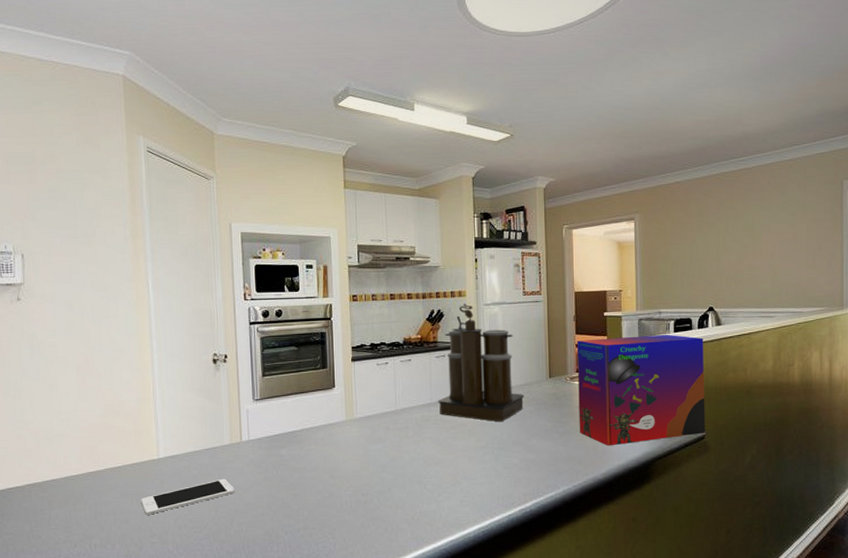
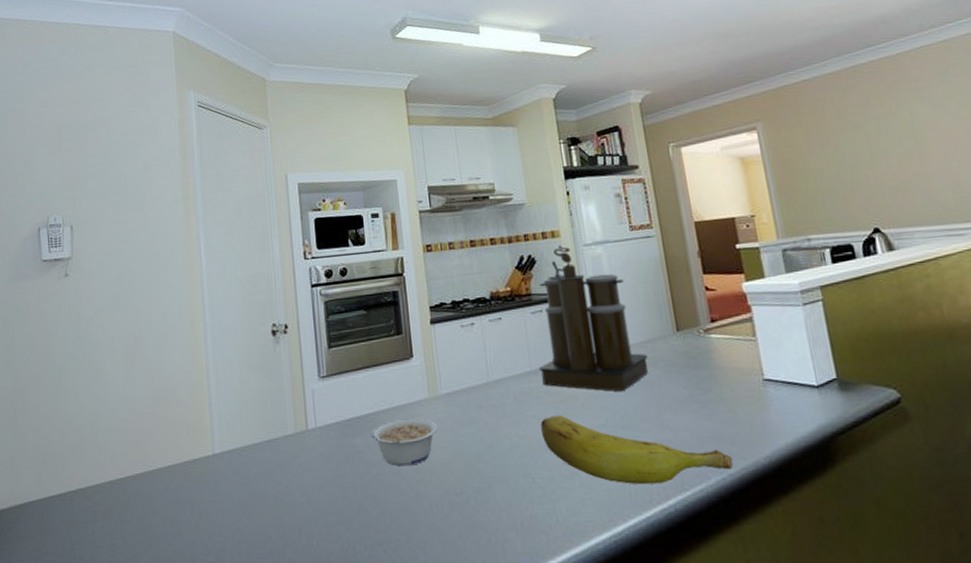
cell phone: present [141,478,235,515] -> none [195,477,302,527]
legume: none [296,436,351,473] -> present [371,418,437,467]
banana: none [435,437,578,492] -> present [541,414,734,485]
cereal box: present [576,334,705,446] -> none [705,266,900,419]

